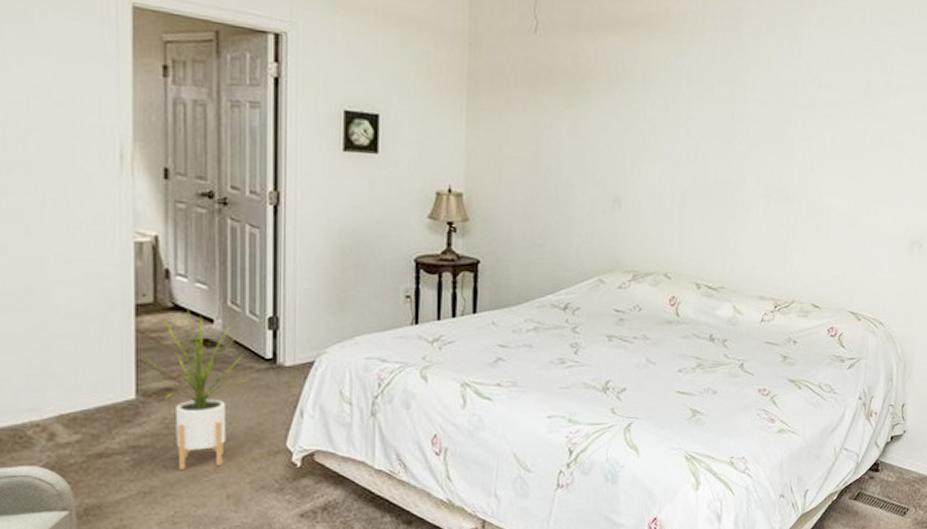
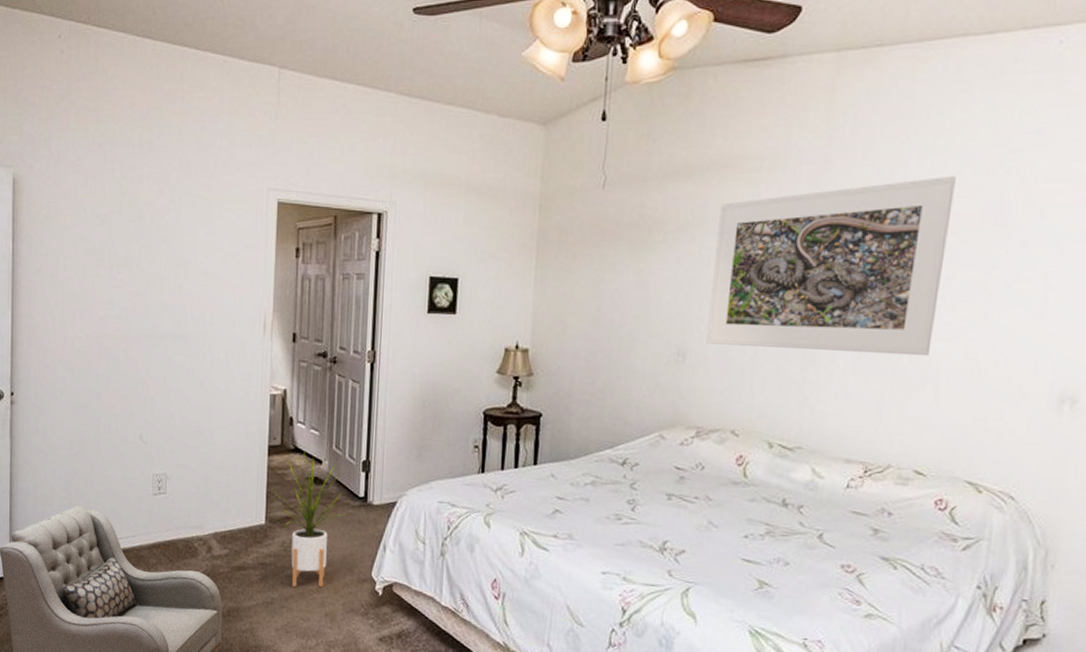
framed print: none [639,53,837,207] -> present [706,175,956,357]

